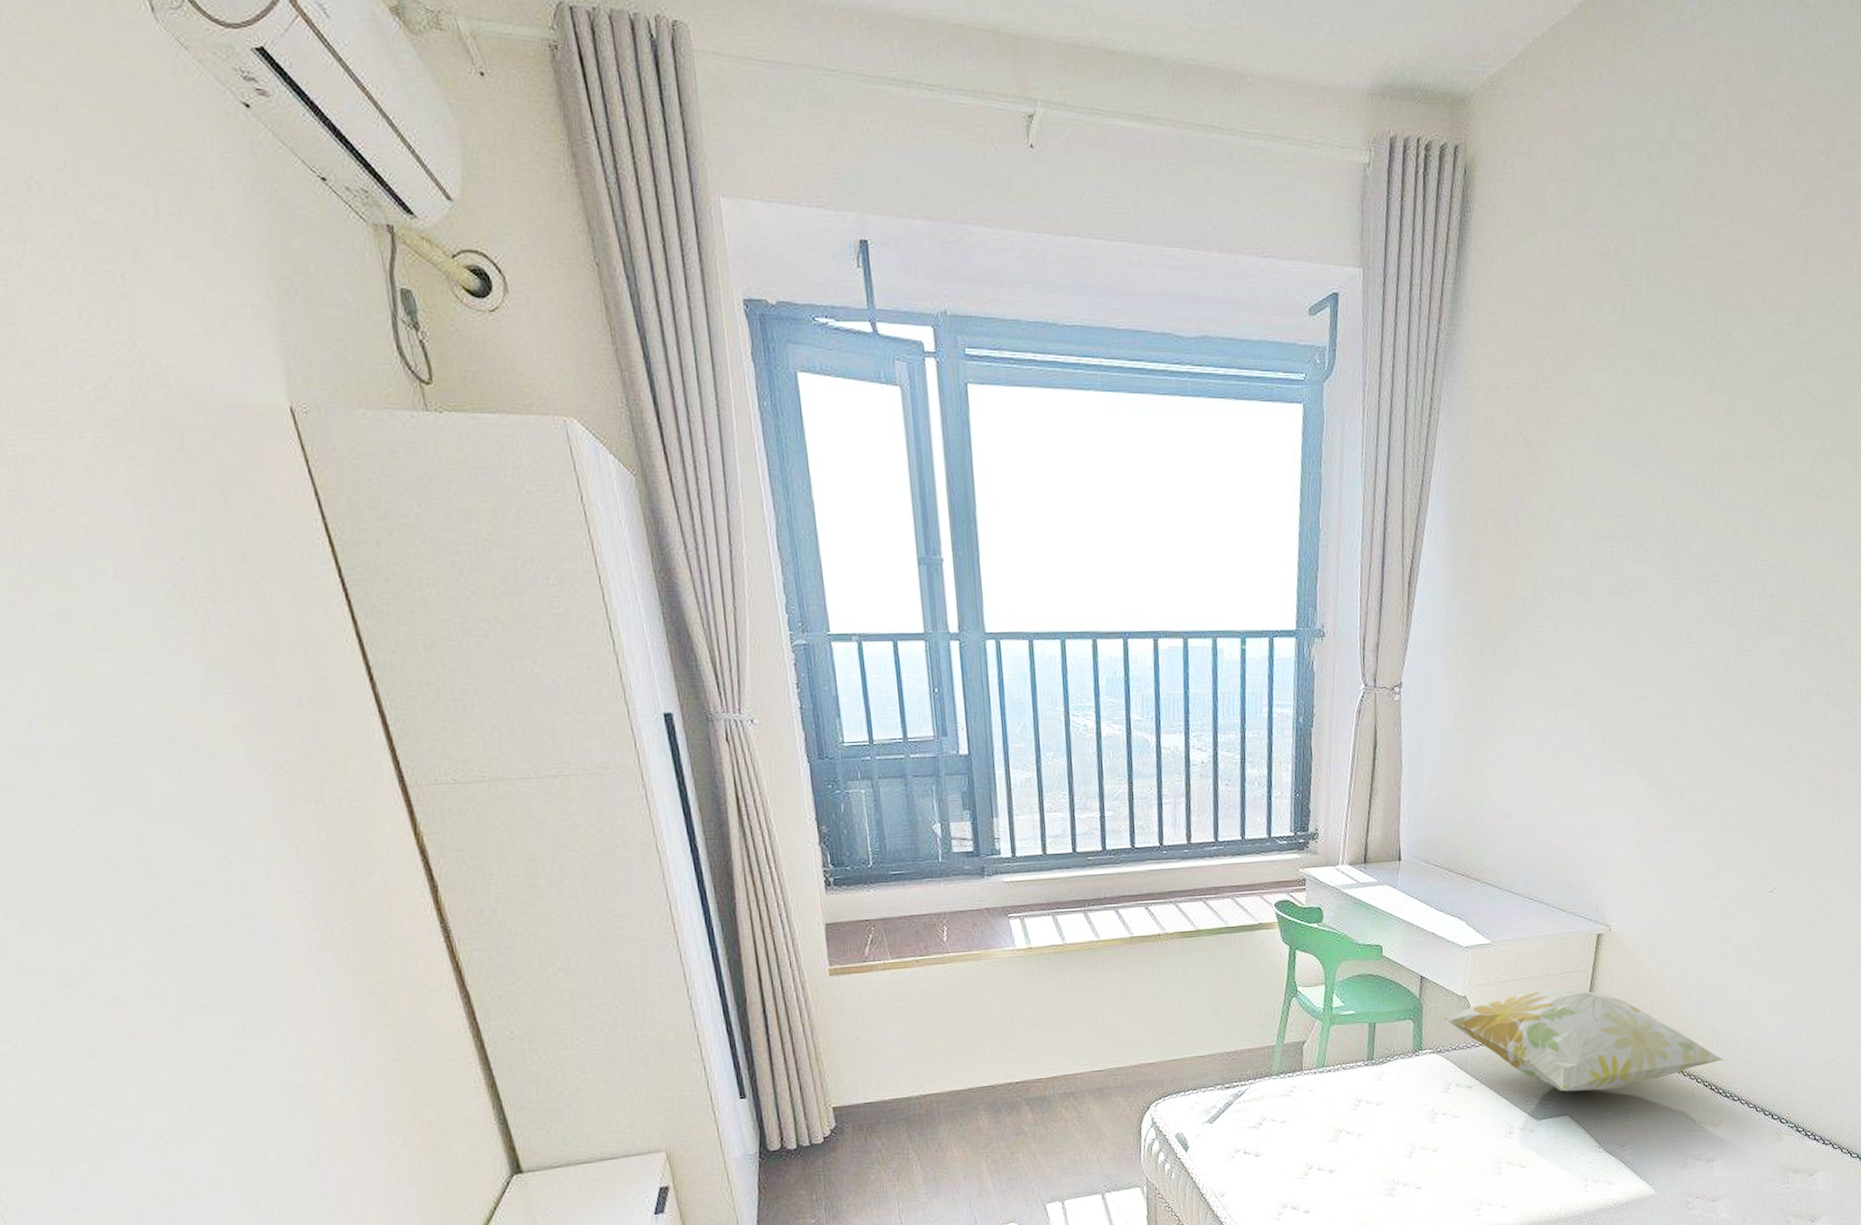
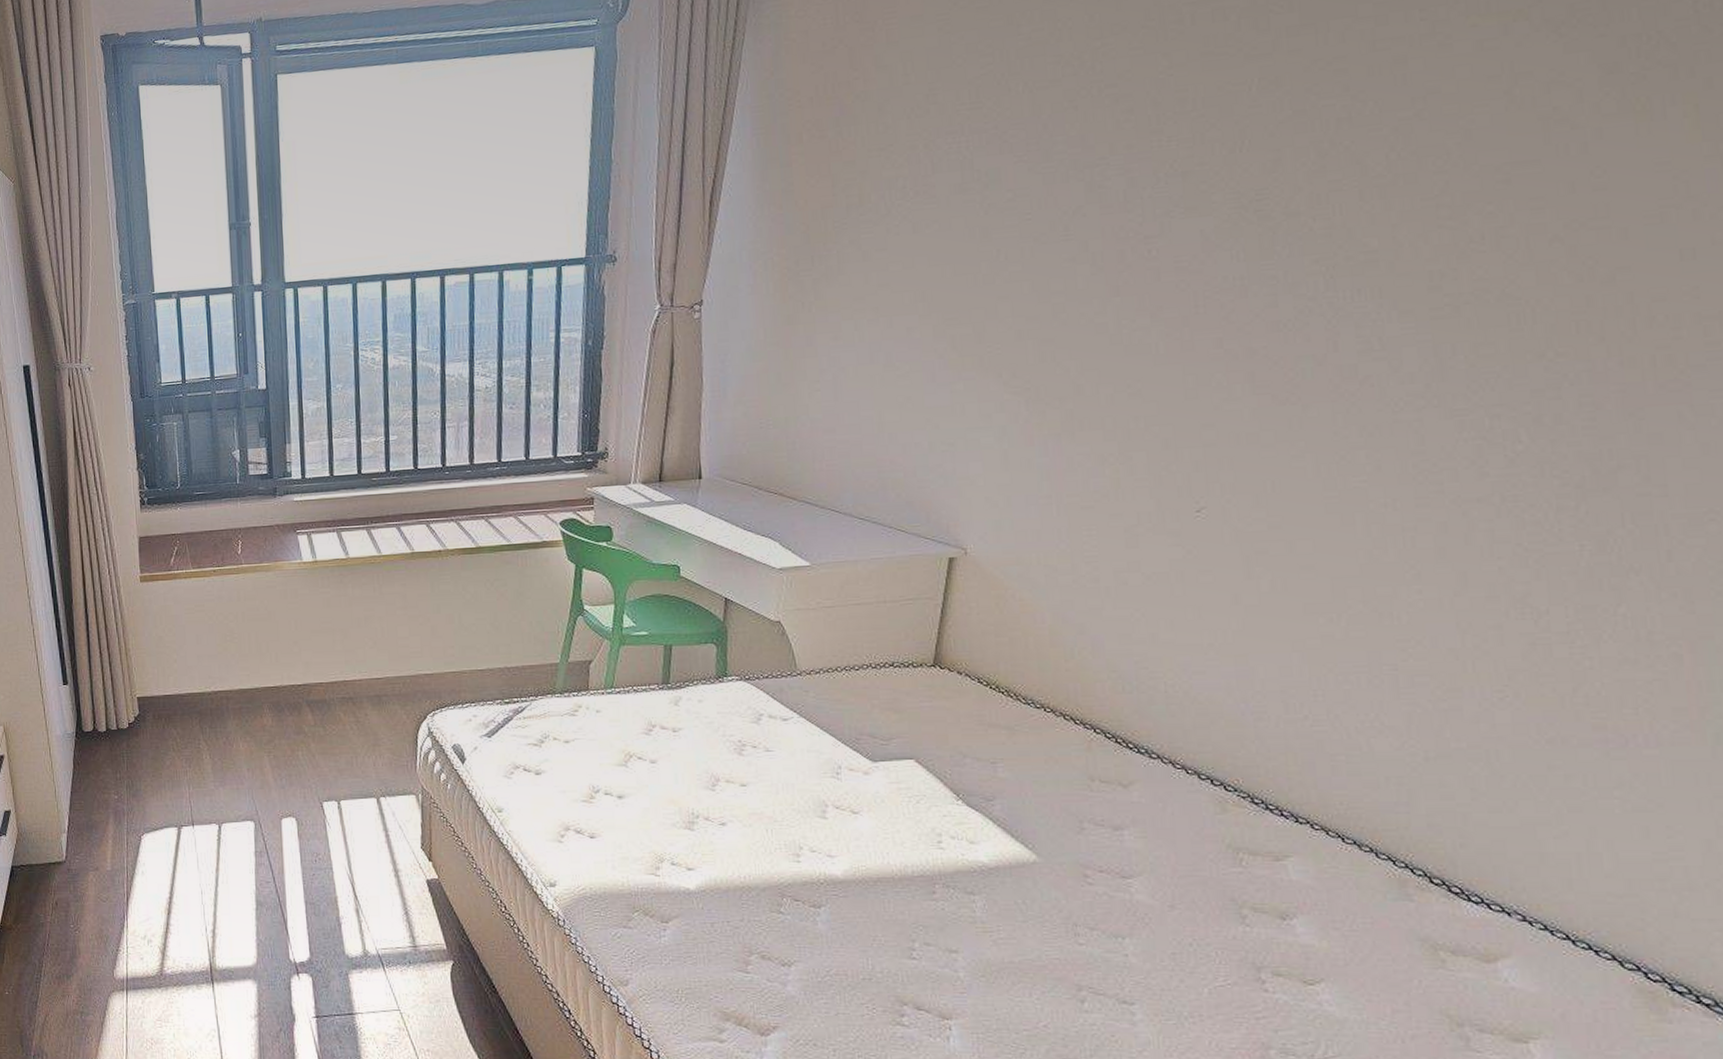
decorative pillow: present [1442,986,1725,1092] -> none [751,614,1136,734]

